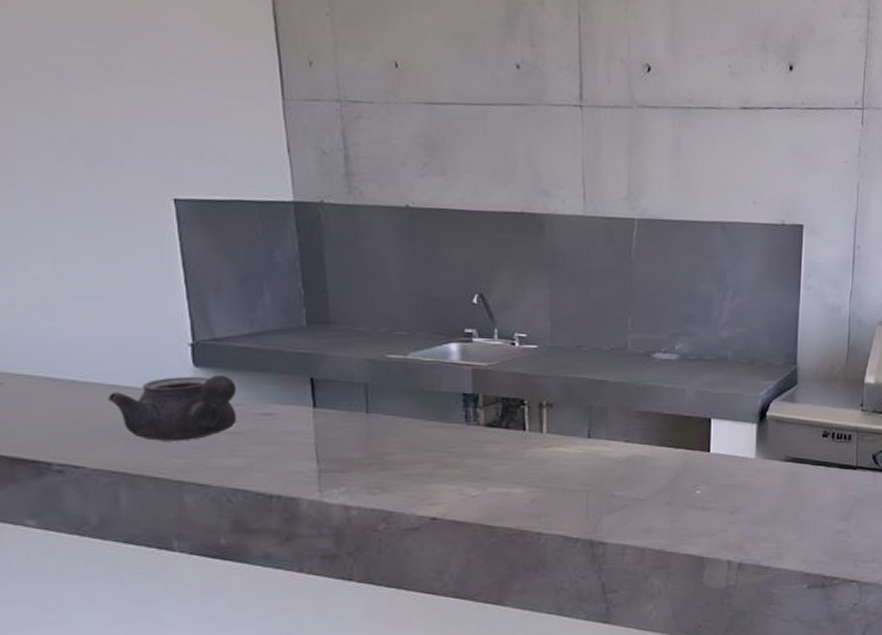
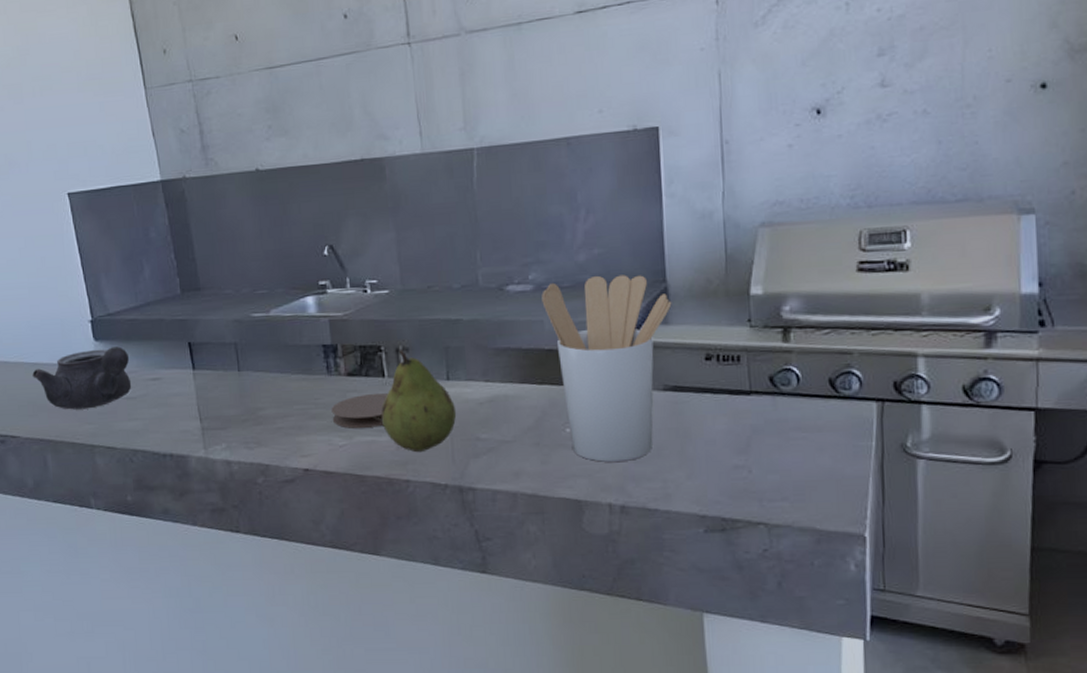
coaster: none [466,445,528,479] -> present [331,392,389,428]
fruit: none [519,405,595,506] -> present [381,350,457,453]
utensil holder: none [685,352,800,524] -> present [541,275,672,463]

